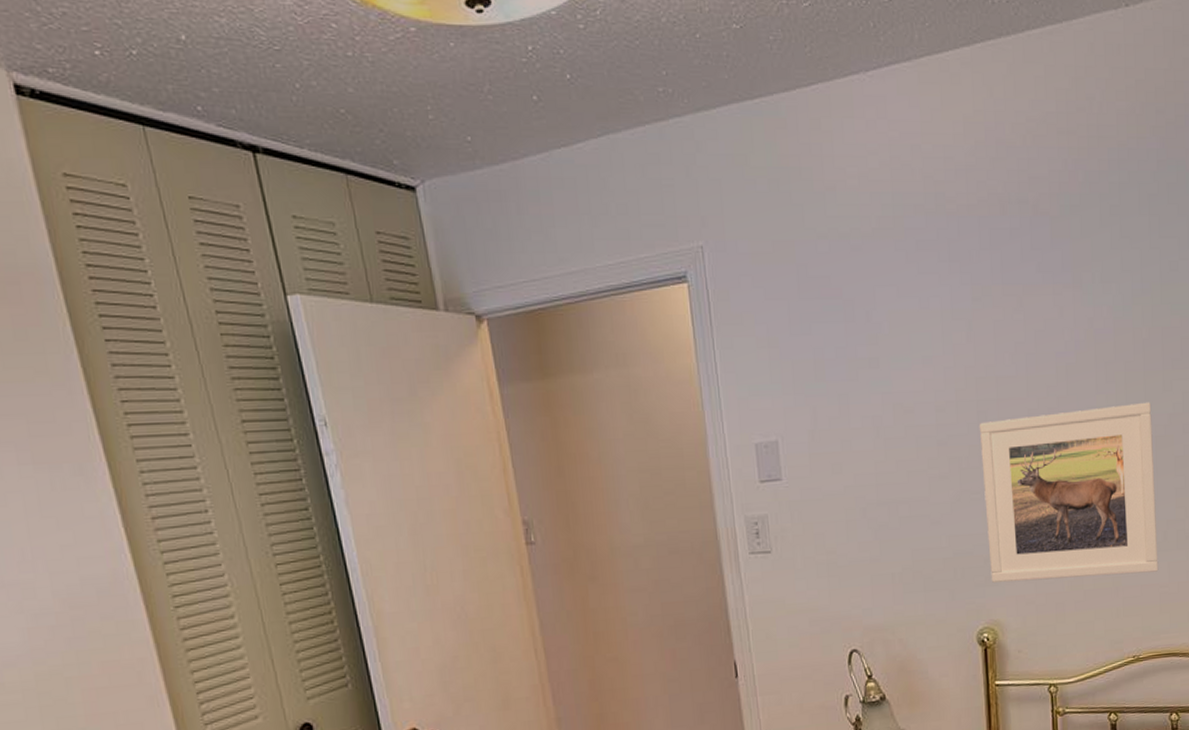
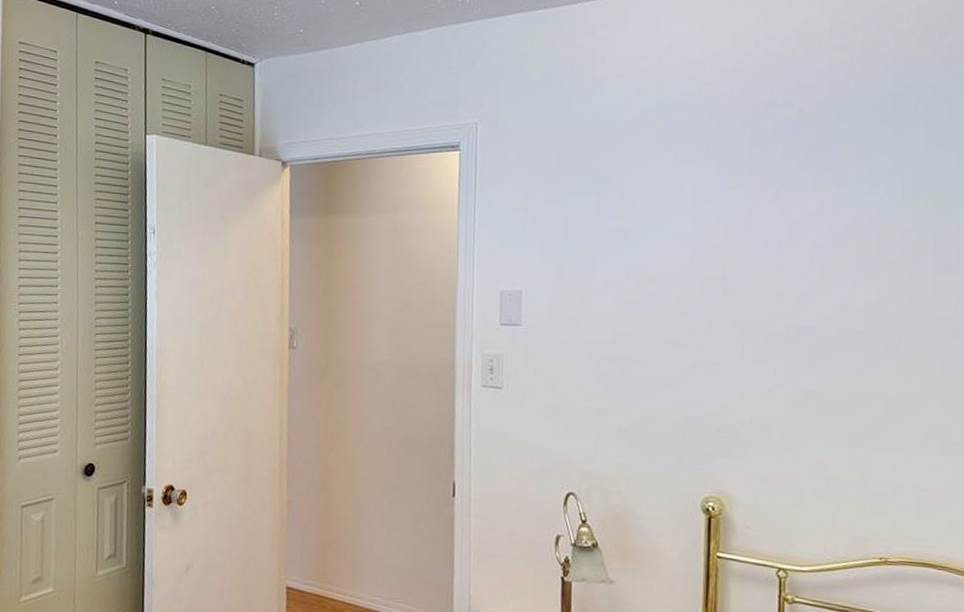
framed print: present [979,402,1159,583] -> none [722,299,918,474]

